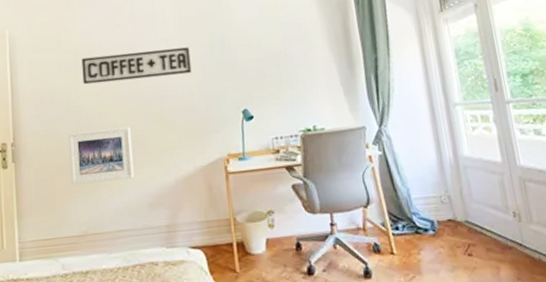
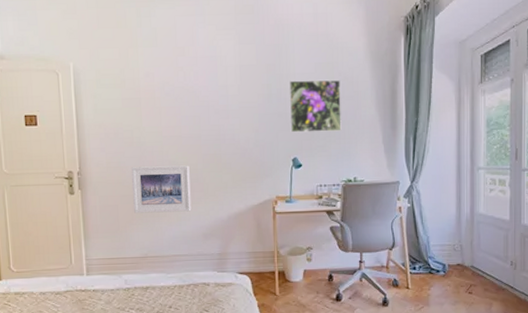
sign: present [81,47,192,85] -> none [145,95,249,123]
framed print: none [233,22,294,82] -> present [290,79,342,133]

